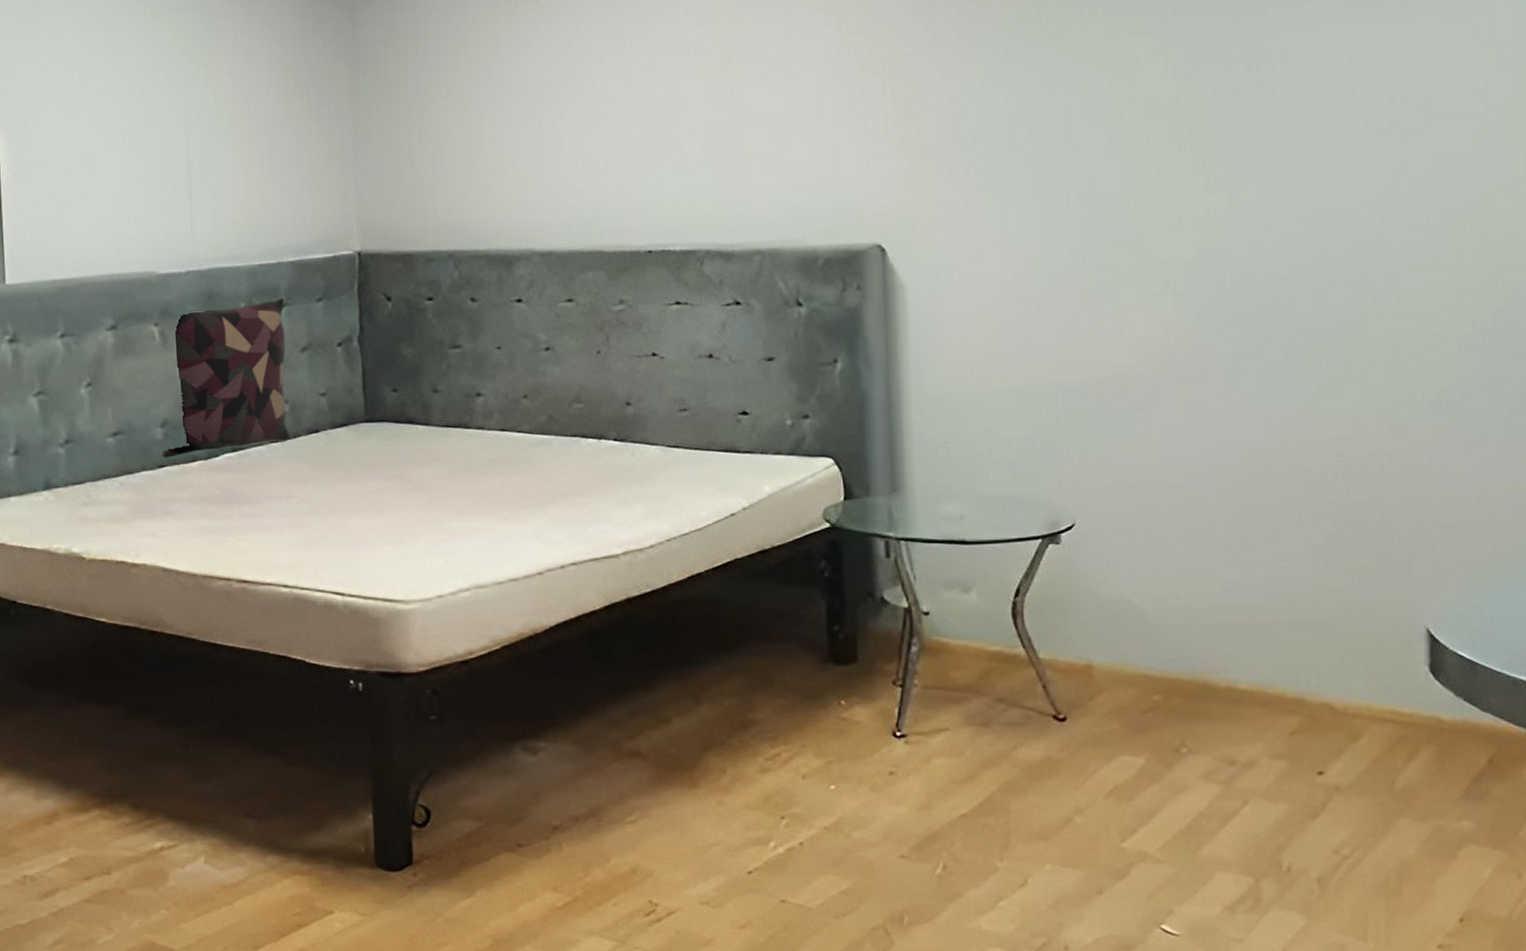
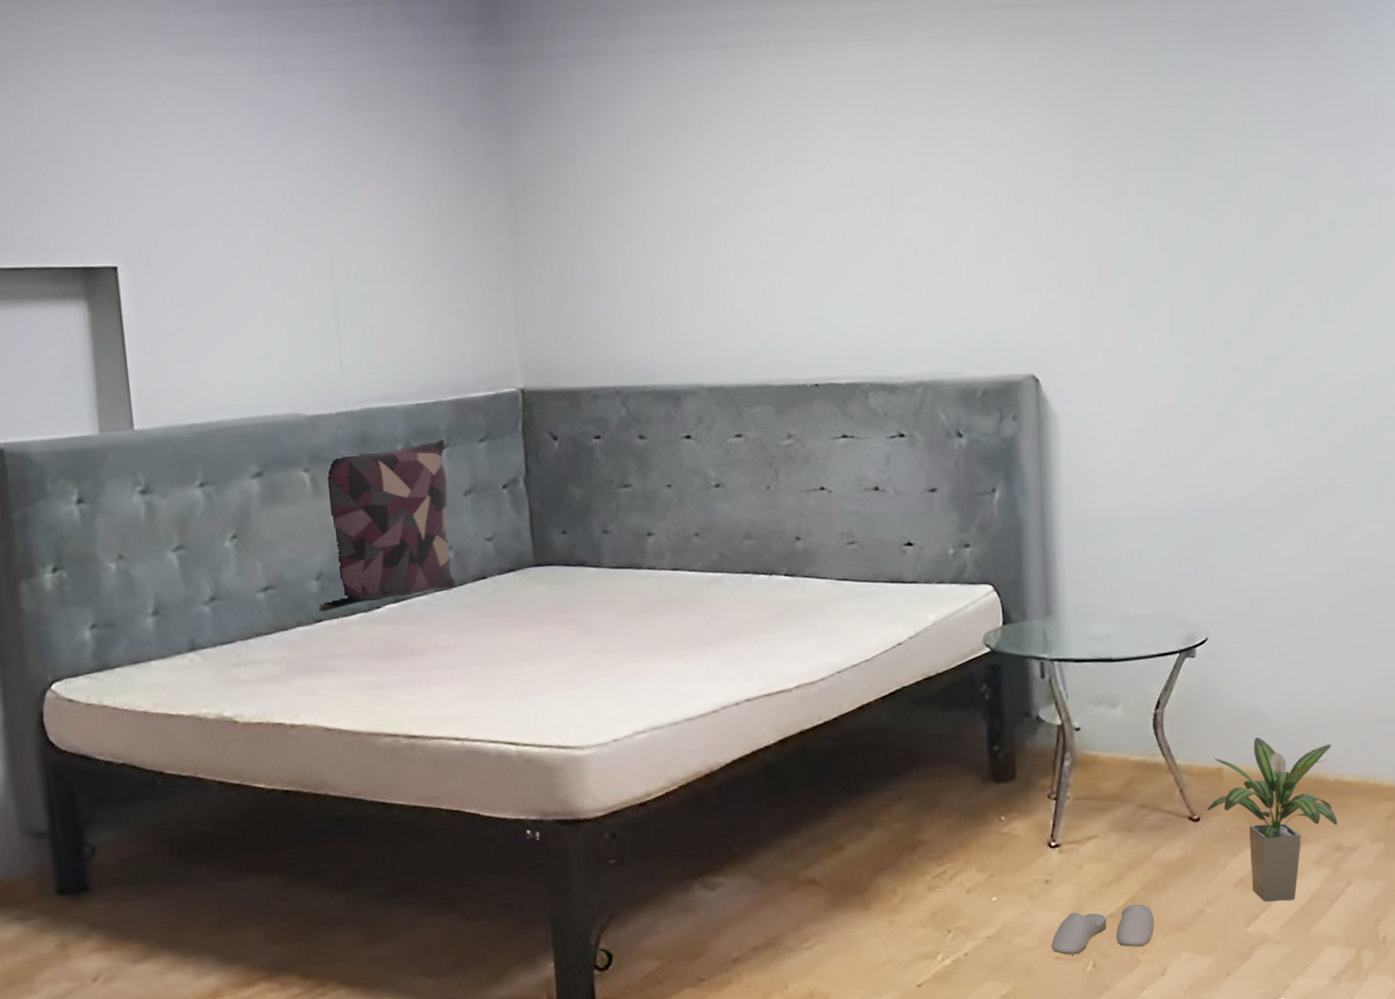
slippers: none [895,805,1014,855] -> present [1051,903,1155,955]
potted plant: none [1074,634,1230,816] -> present [1207,737,1338,902]

